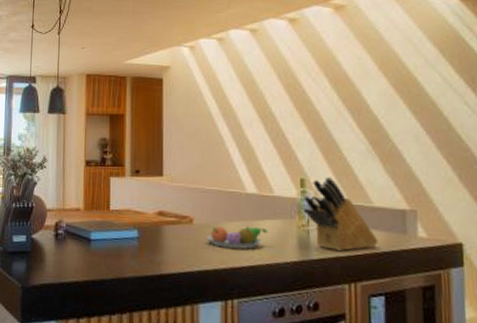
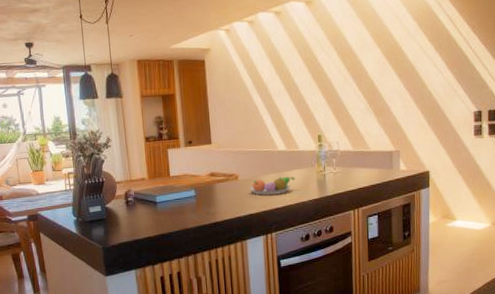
knife block: present [304,177,379,252] -> none [321,132,374,188]

